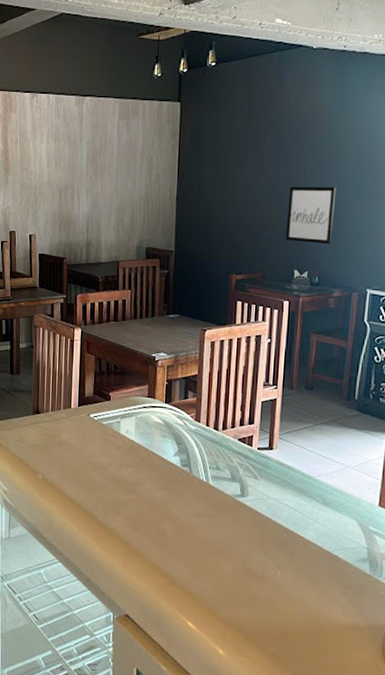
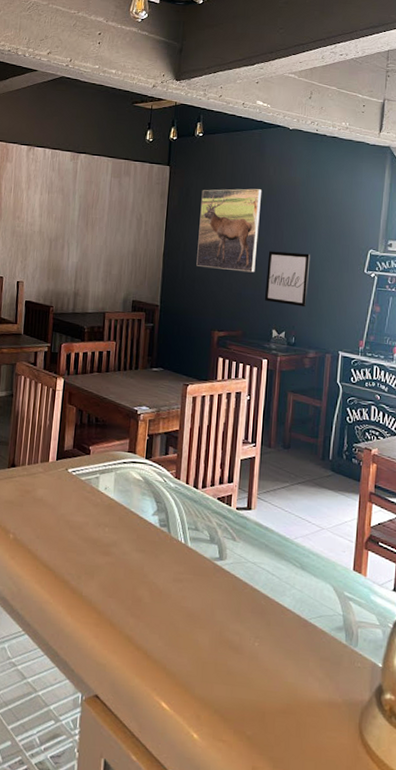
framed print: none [212,119,281,211] -> present [196,188,261,273]

